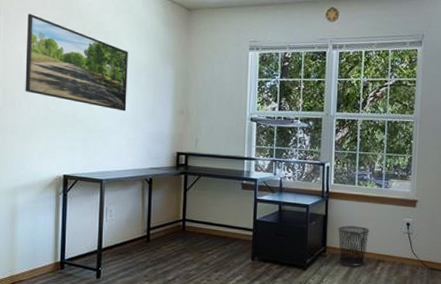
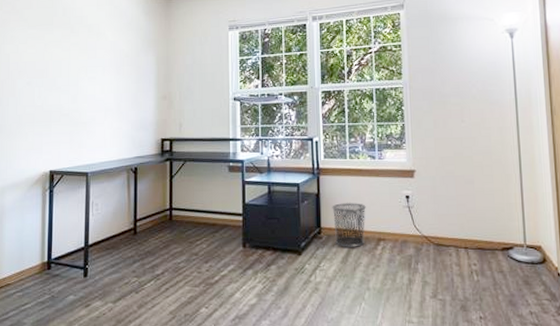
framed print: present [25,14,128,112] -> none [12,15,110,102]

